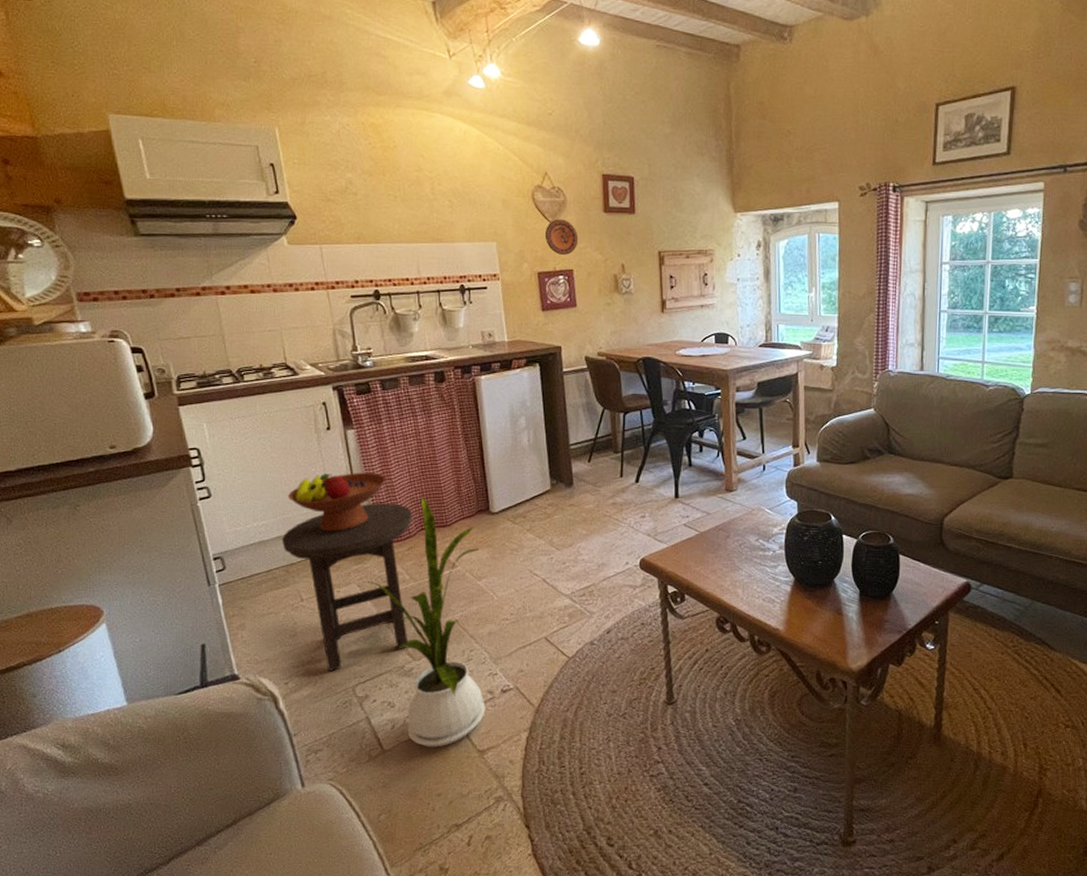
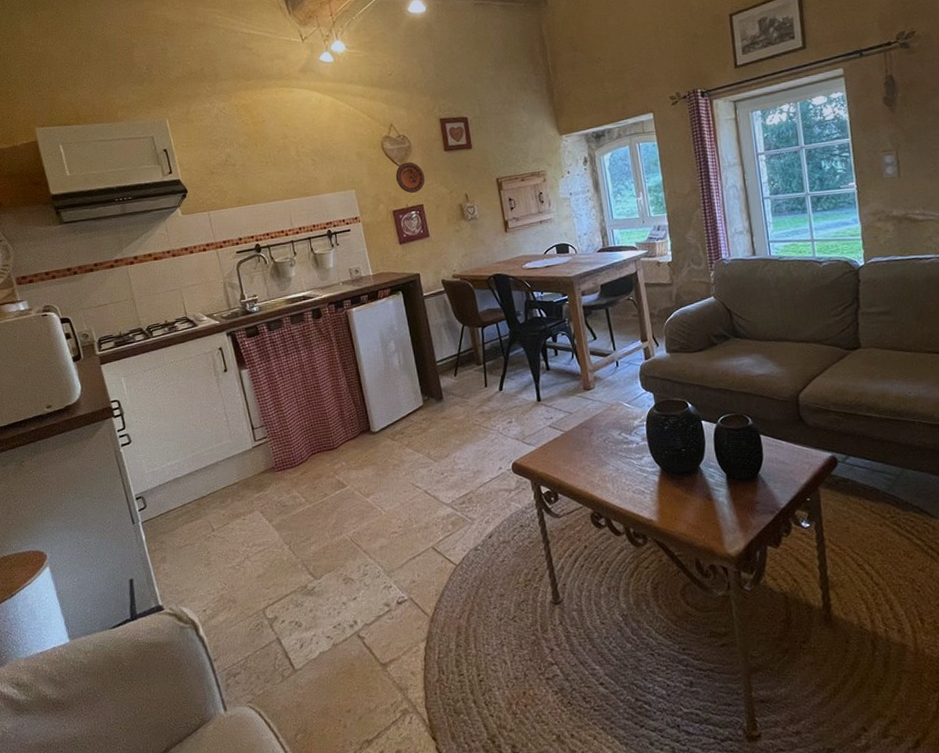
stool: present [281,503,412,671] -> none [192,432,308,596]
fruit bowl: present [288,472,387,532] -> none [195,406,278,465]
house plant: present [366,496,485,747] -> none [268,423,384,664]

